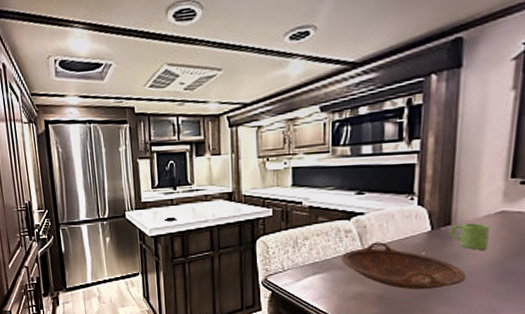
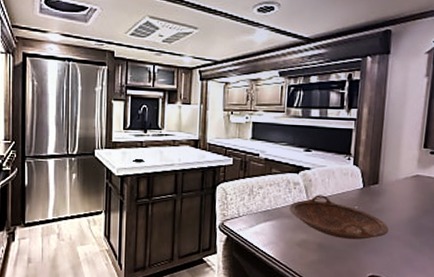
mug: present [449,223,490,250] -> none [377,183,407,207]

